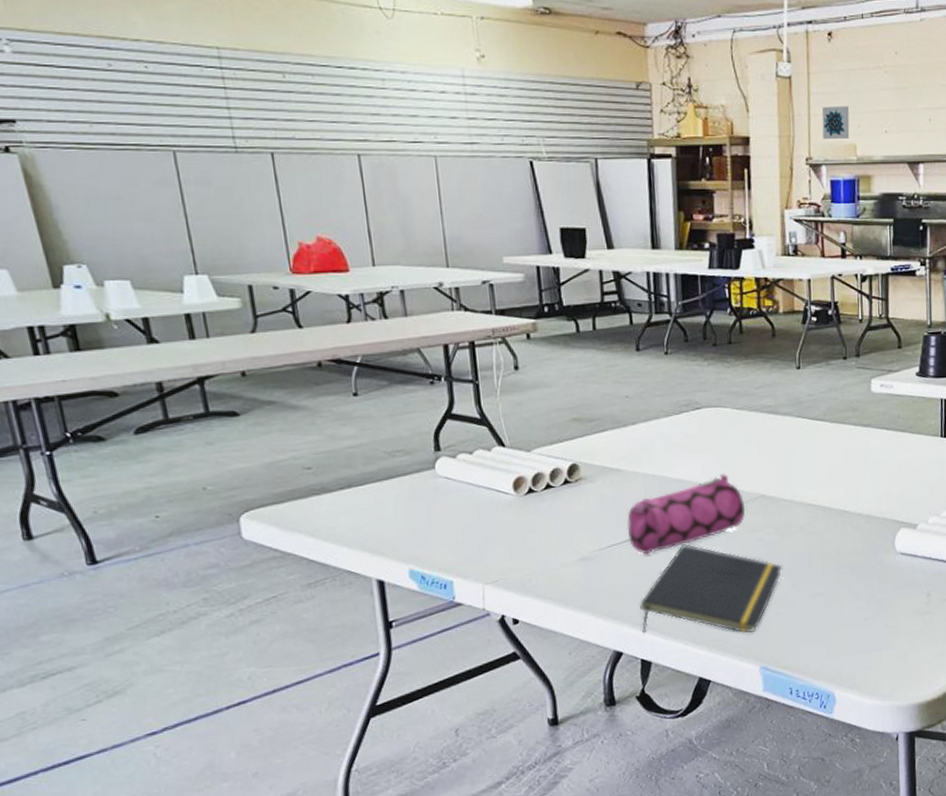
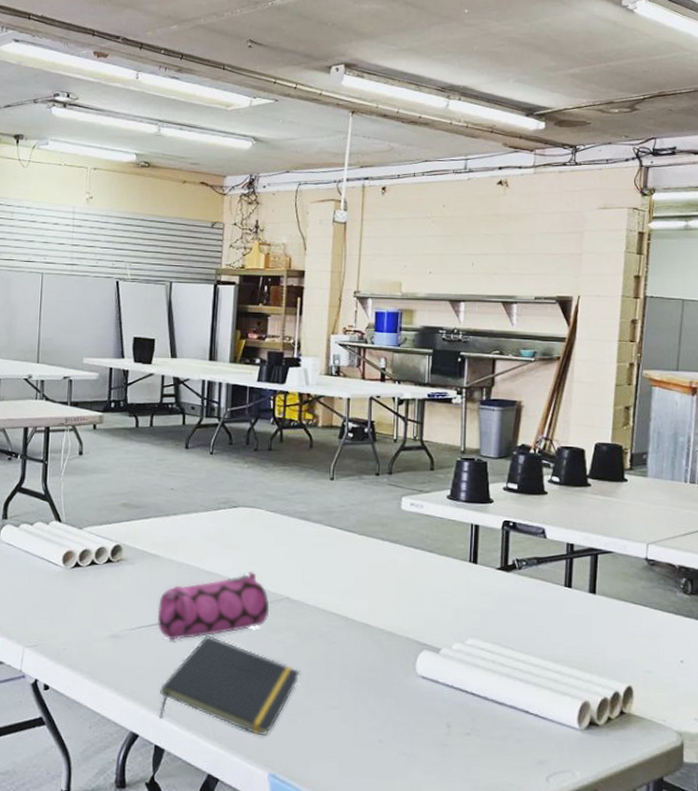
wall art: present [821,106,850,140] -> none [371,248,397,277]

